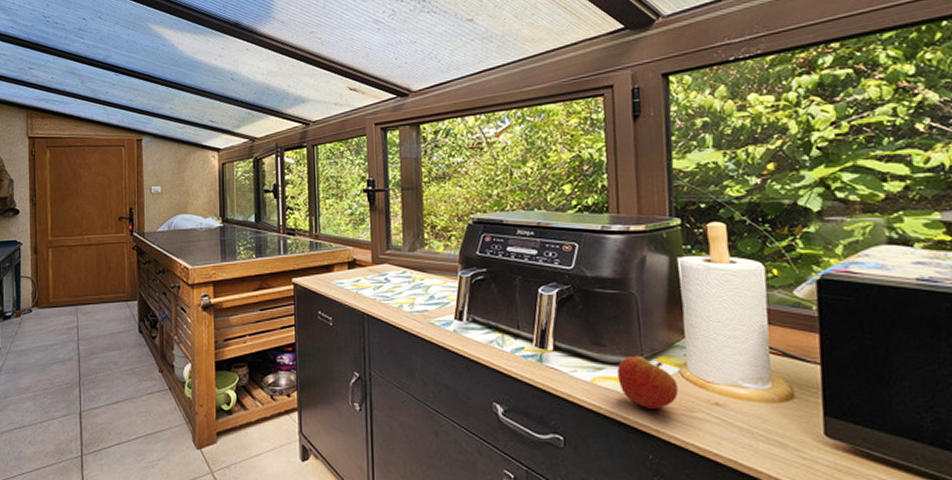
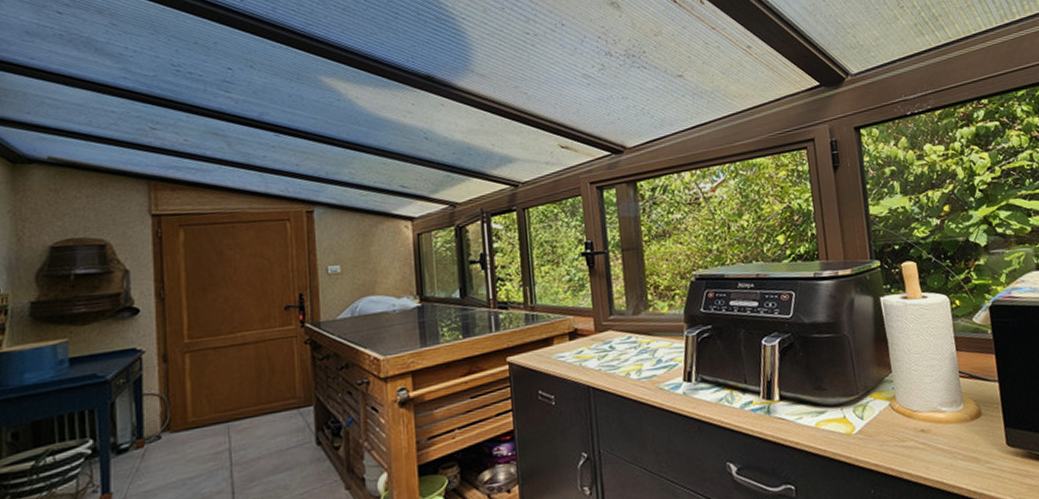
apple: present [617,355,679,409] -> none [837,394,891,445]

